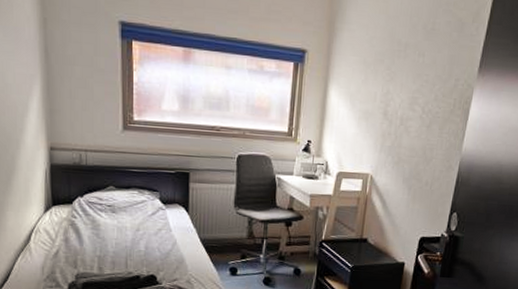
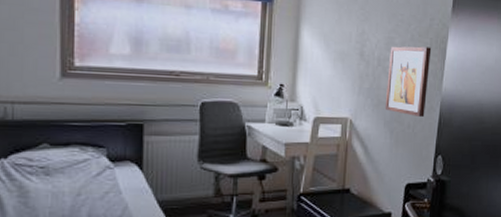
wall art: none [404,106,455,175] -> present [384,46,432,117]

